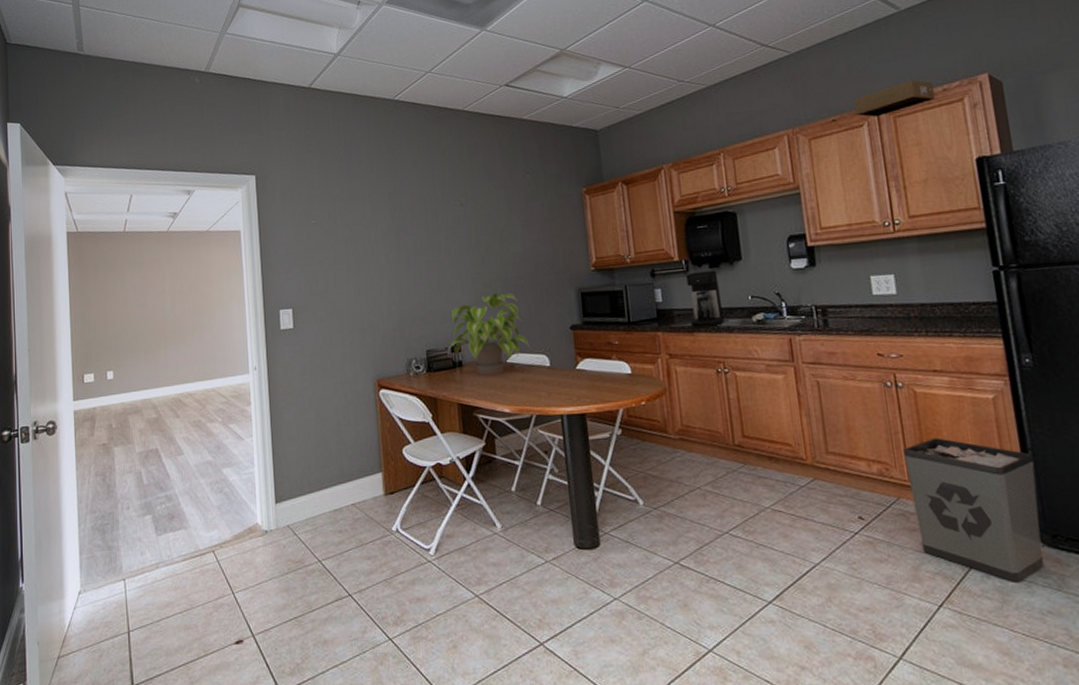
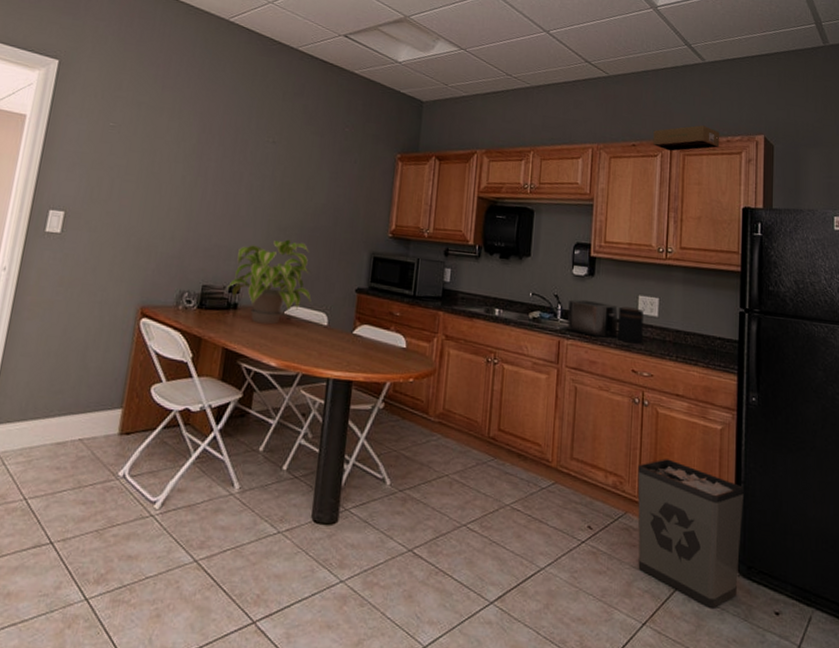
coffee maker: present [686,270,725,327] -> none [471,259,506,316]
toaster: none [793,290,853,328] -> present [567,299,618,338]
cylinder: none [849,289,885,327] -> present [617,306,644,344]

